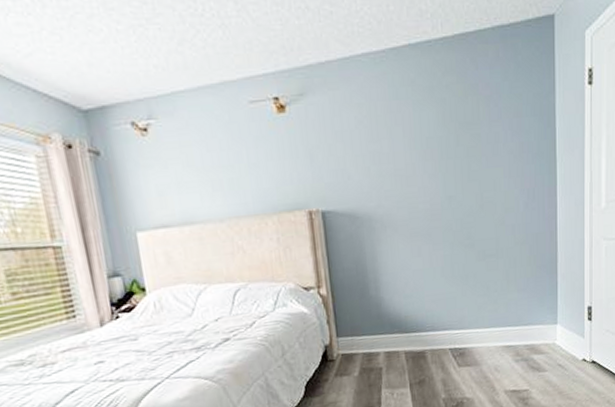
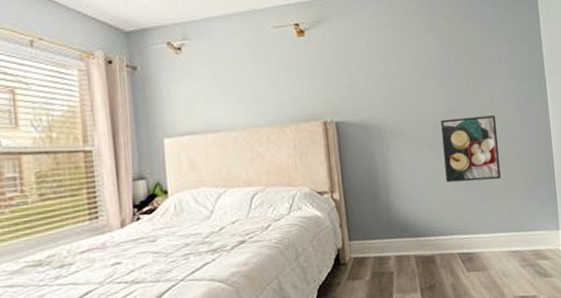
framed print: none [437,201,499,276] -> present [441,115,501,183]

